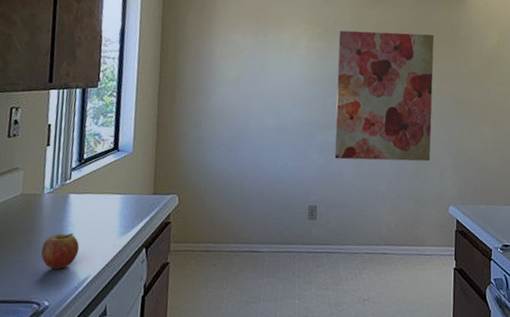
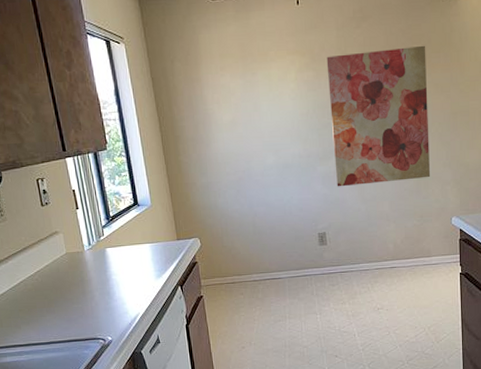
fruit: present [40,233,80,270] -> none [94,280,126,312]

